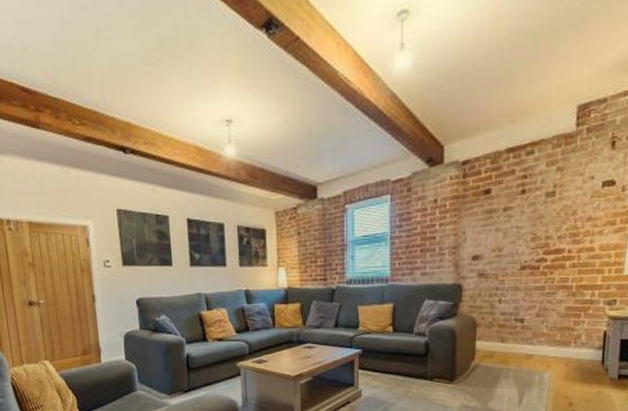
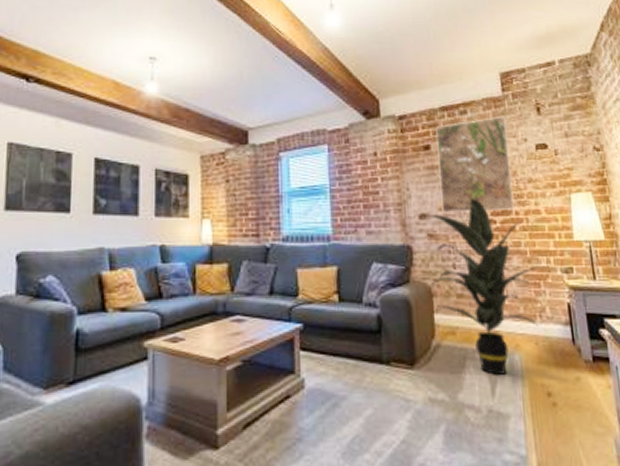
indoor plant: none [474,238,584,389] -> present [426,198,541,375]
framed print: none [495,154,575,253] -> present [436,117,514,212]

